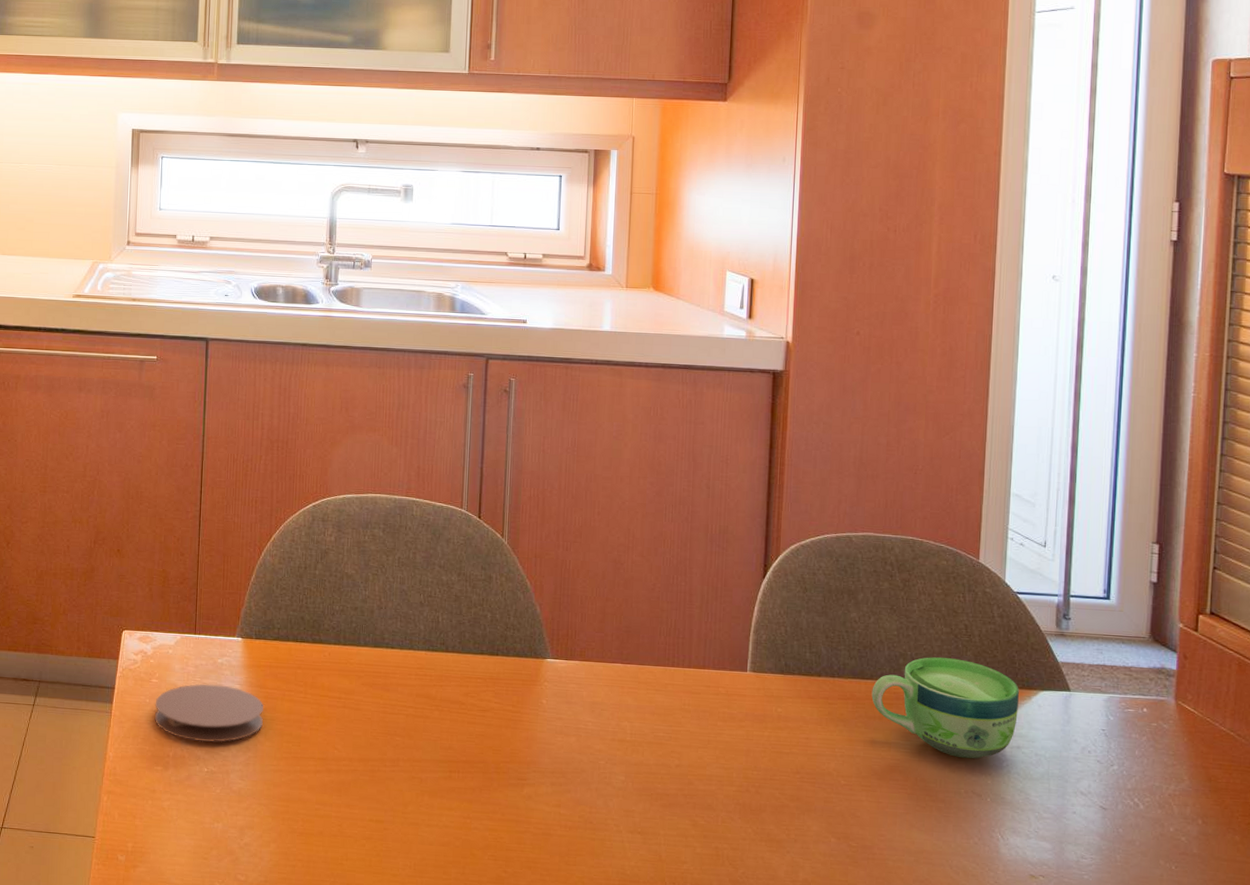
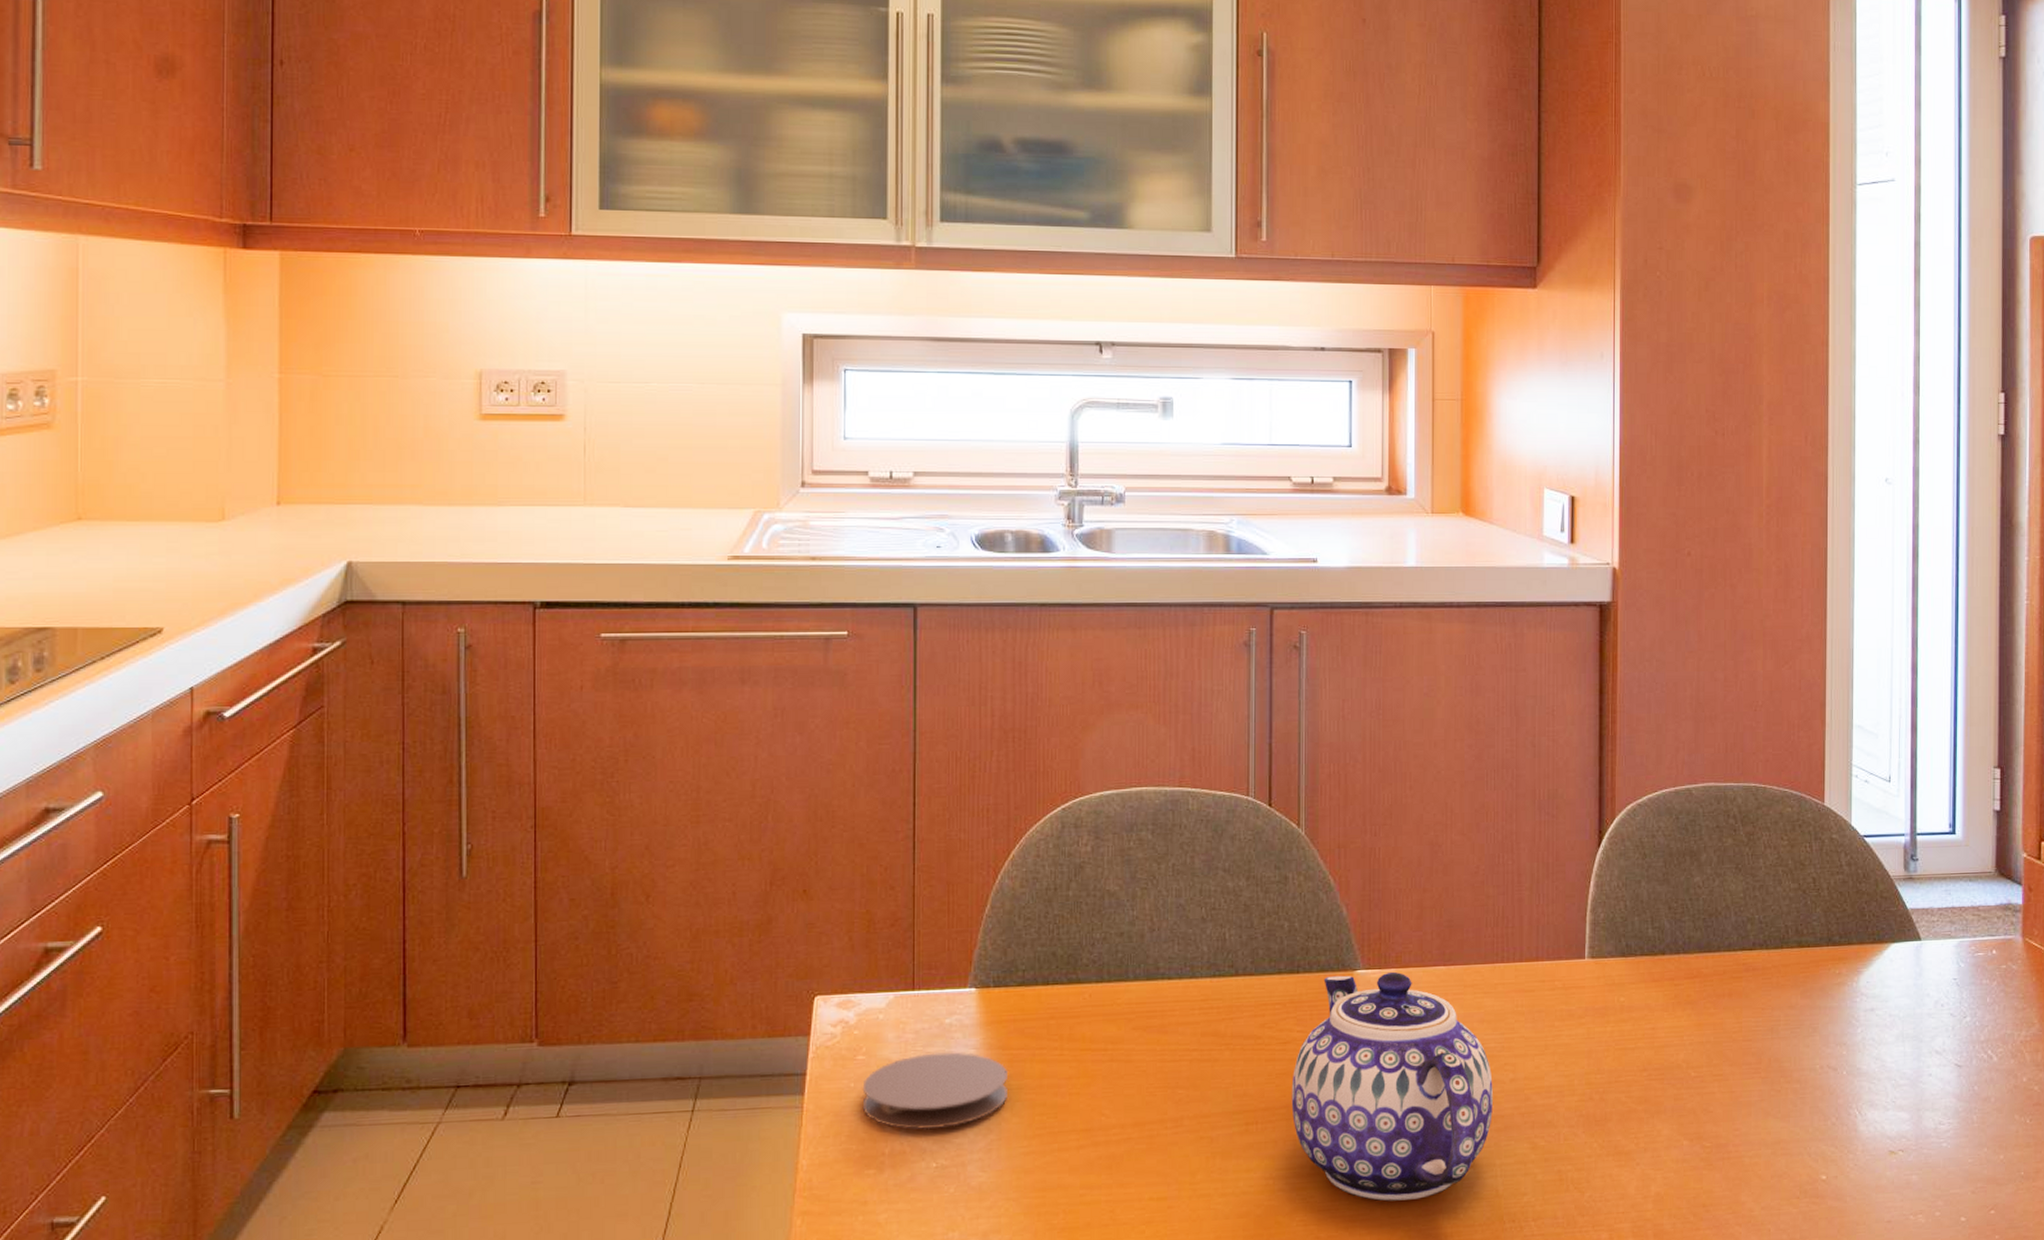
teapot: none [487,661,660,853] -> present [1291,971,1493,1202]
cup: present [871,657,1019,759] -> none [1719,917,1870,1030]

